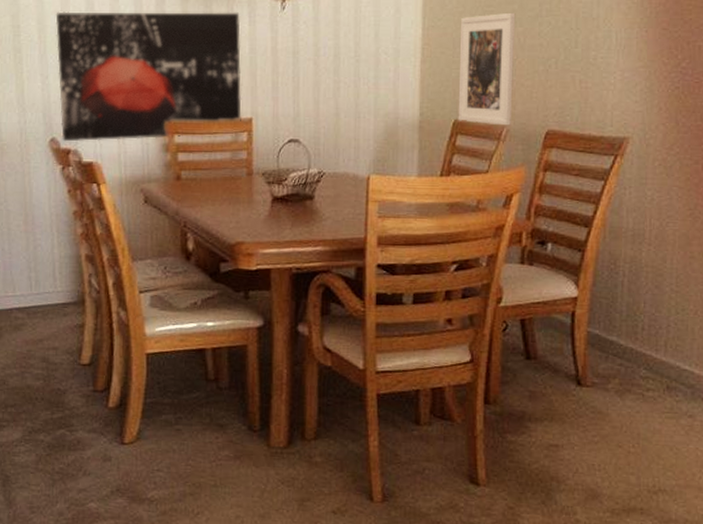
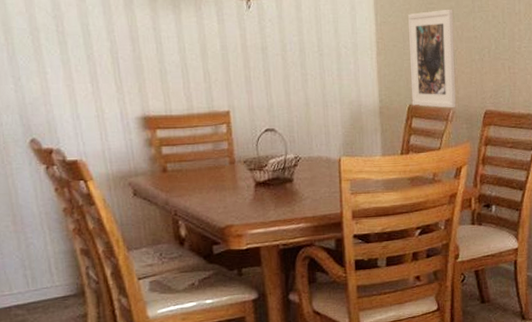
wall art: present [55,11,242,142] -> none [21,11,219,142]

